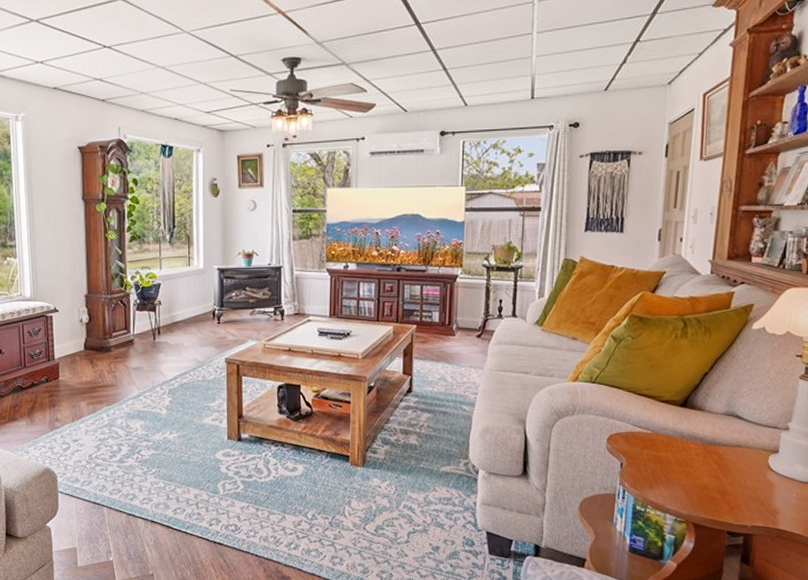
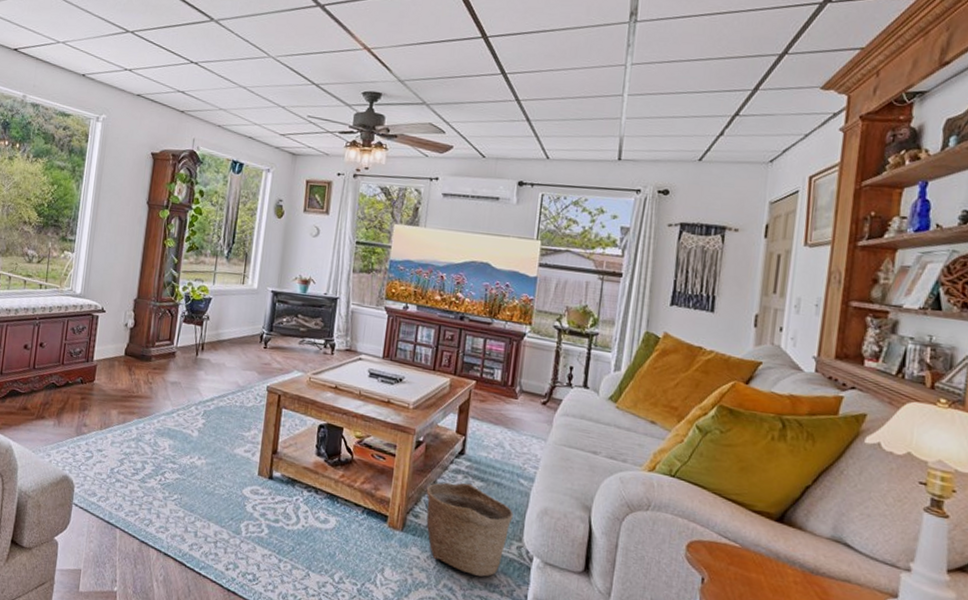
basket: none [381,416,459,493] -> present [426,482,513,577]

